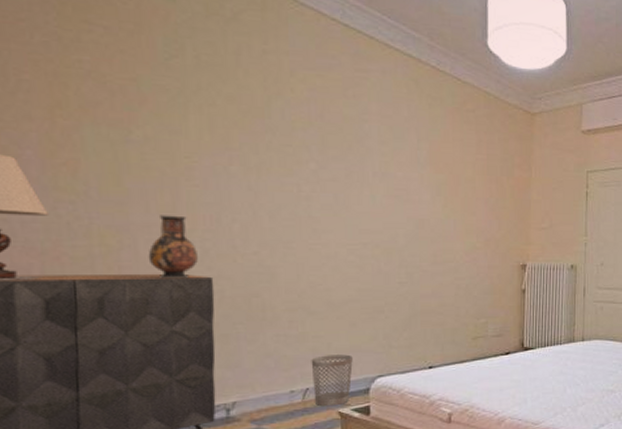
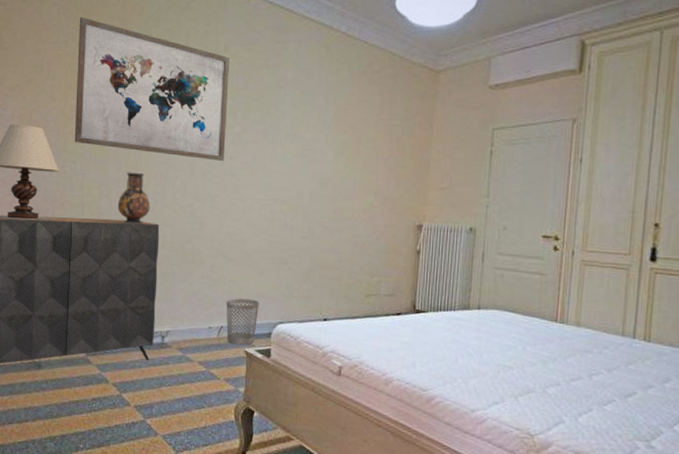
wall art: none [66,12,298,201] -> present [74,16,229,161]

